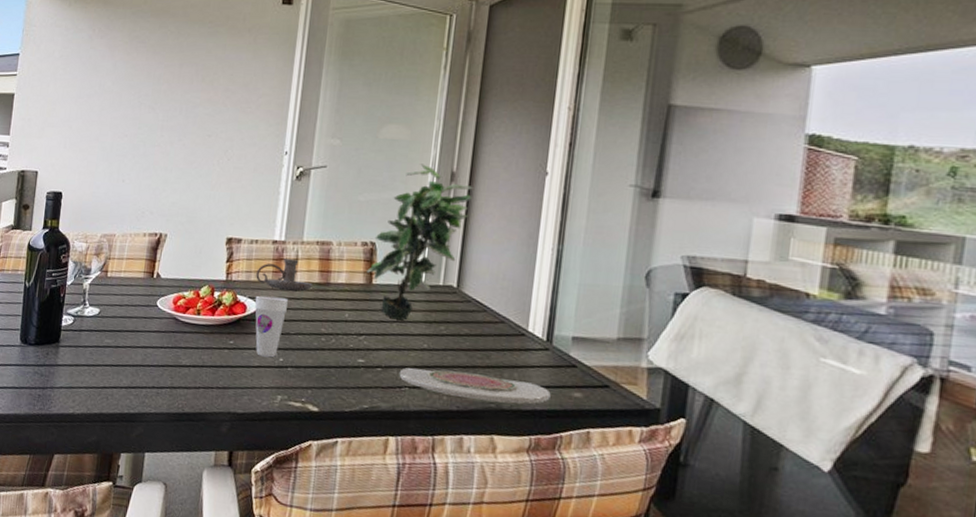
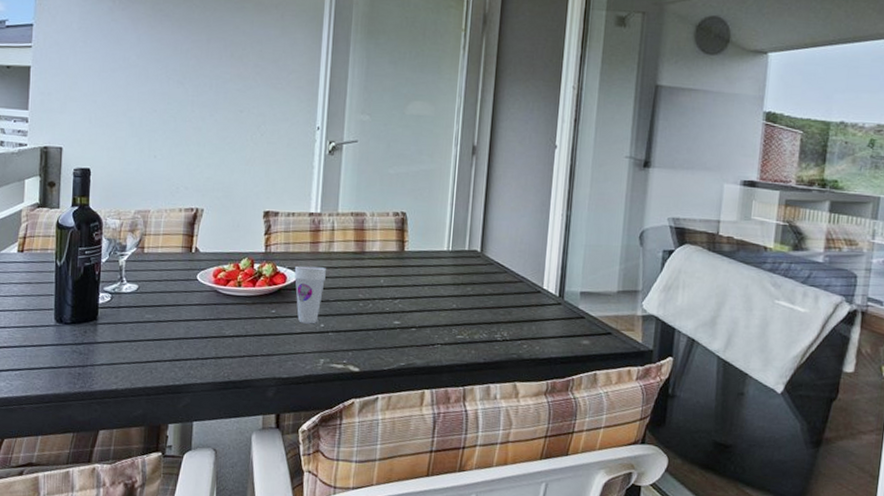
candle holder: present [256,258,313,292] -> none [294,230,349,261]
potted plant: present [366,164,475,321] -> none [399,138,494,284]
plate: present [399,368,551,404] -> none [431,326,564,353]

